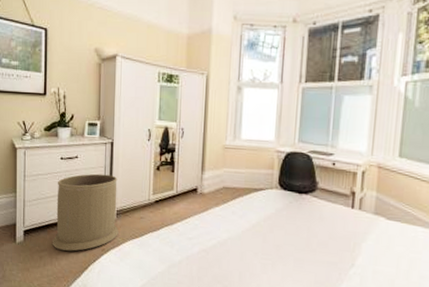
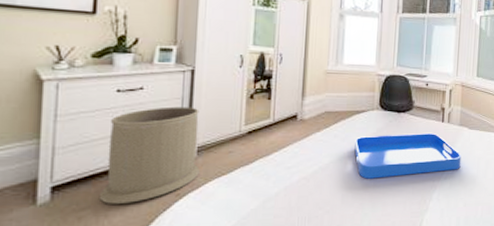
serving tray: none [252,215,376,265] -> present [354,132,461,179]

